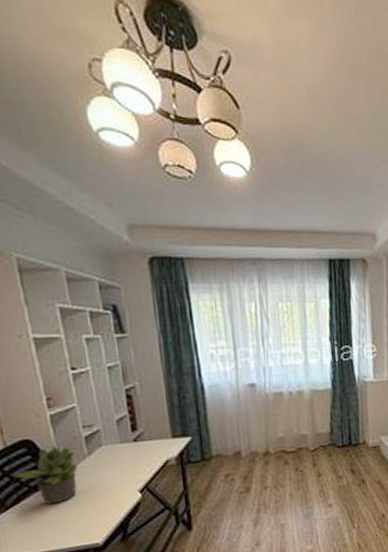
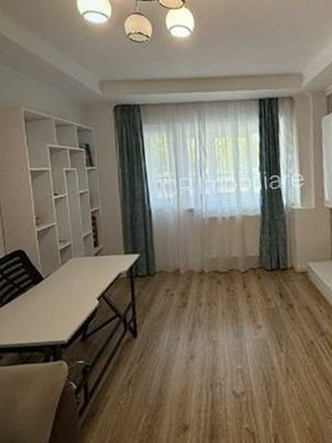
potted plant: present [13,444,79,505] -> none [9,255,54,304]

